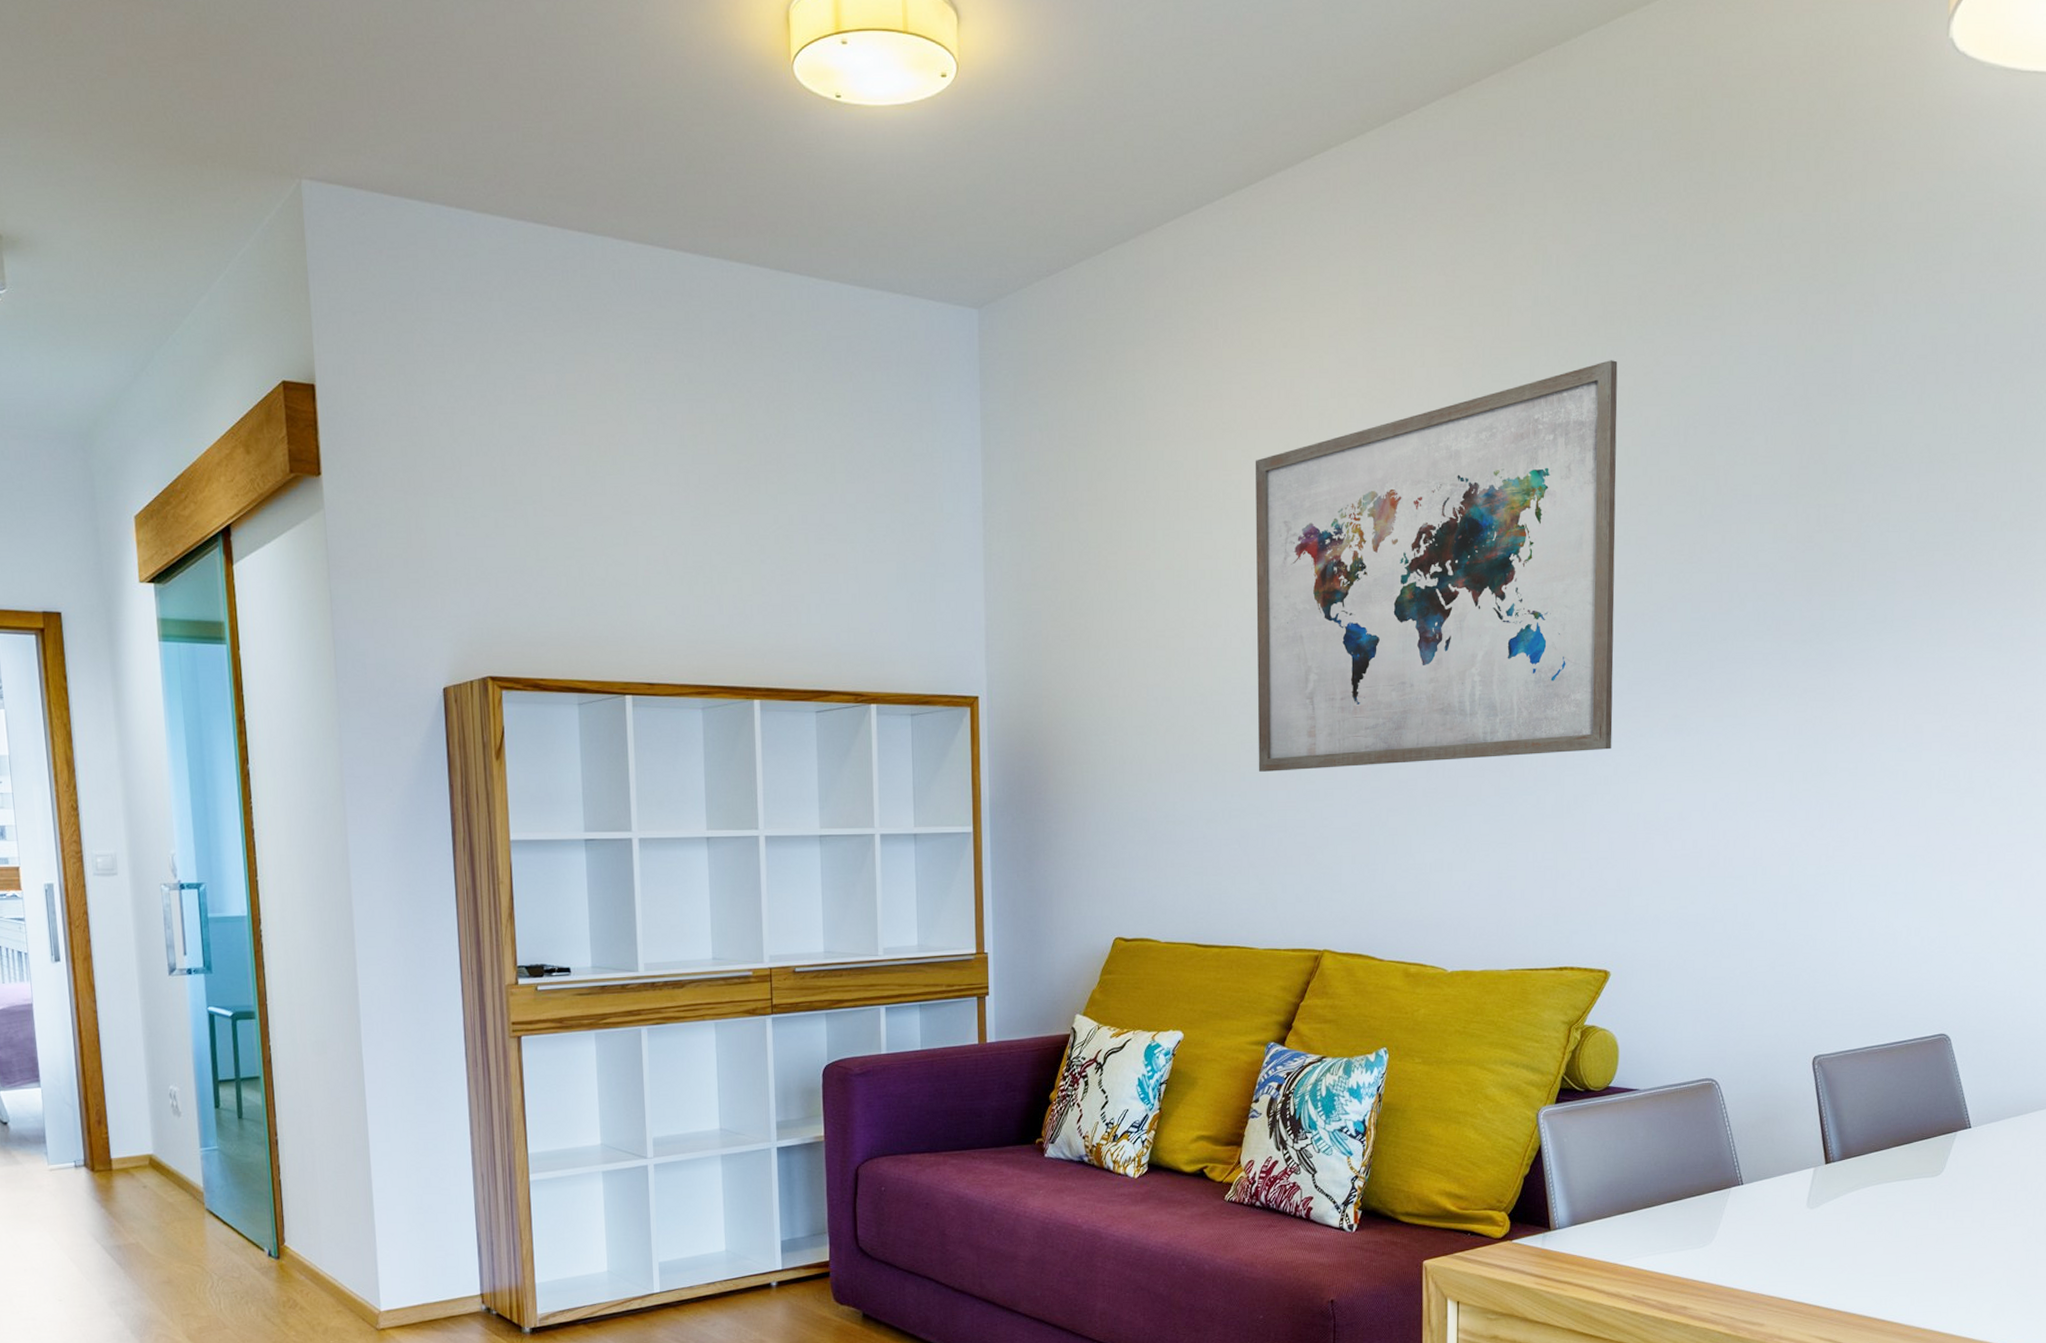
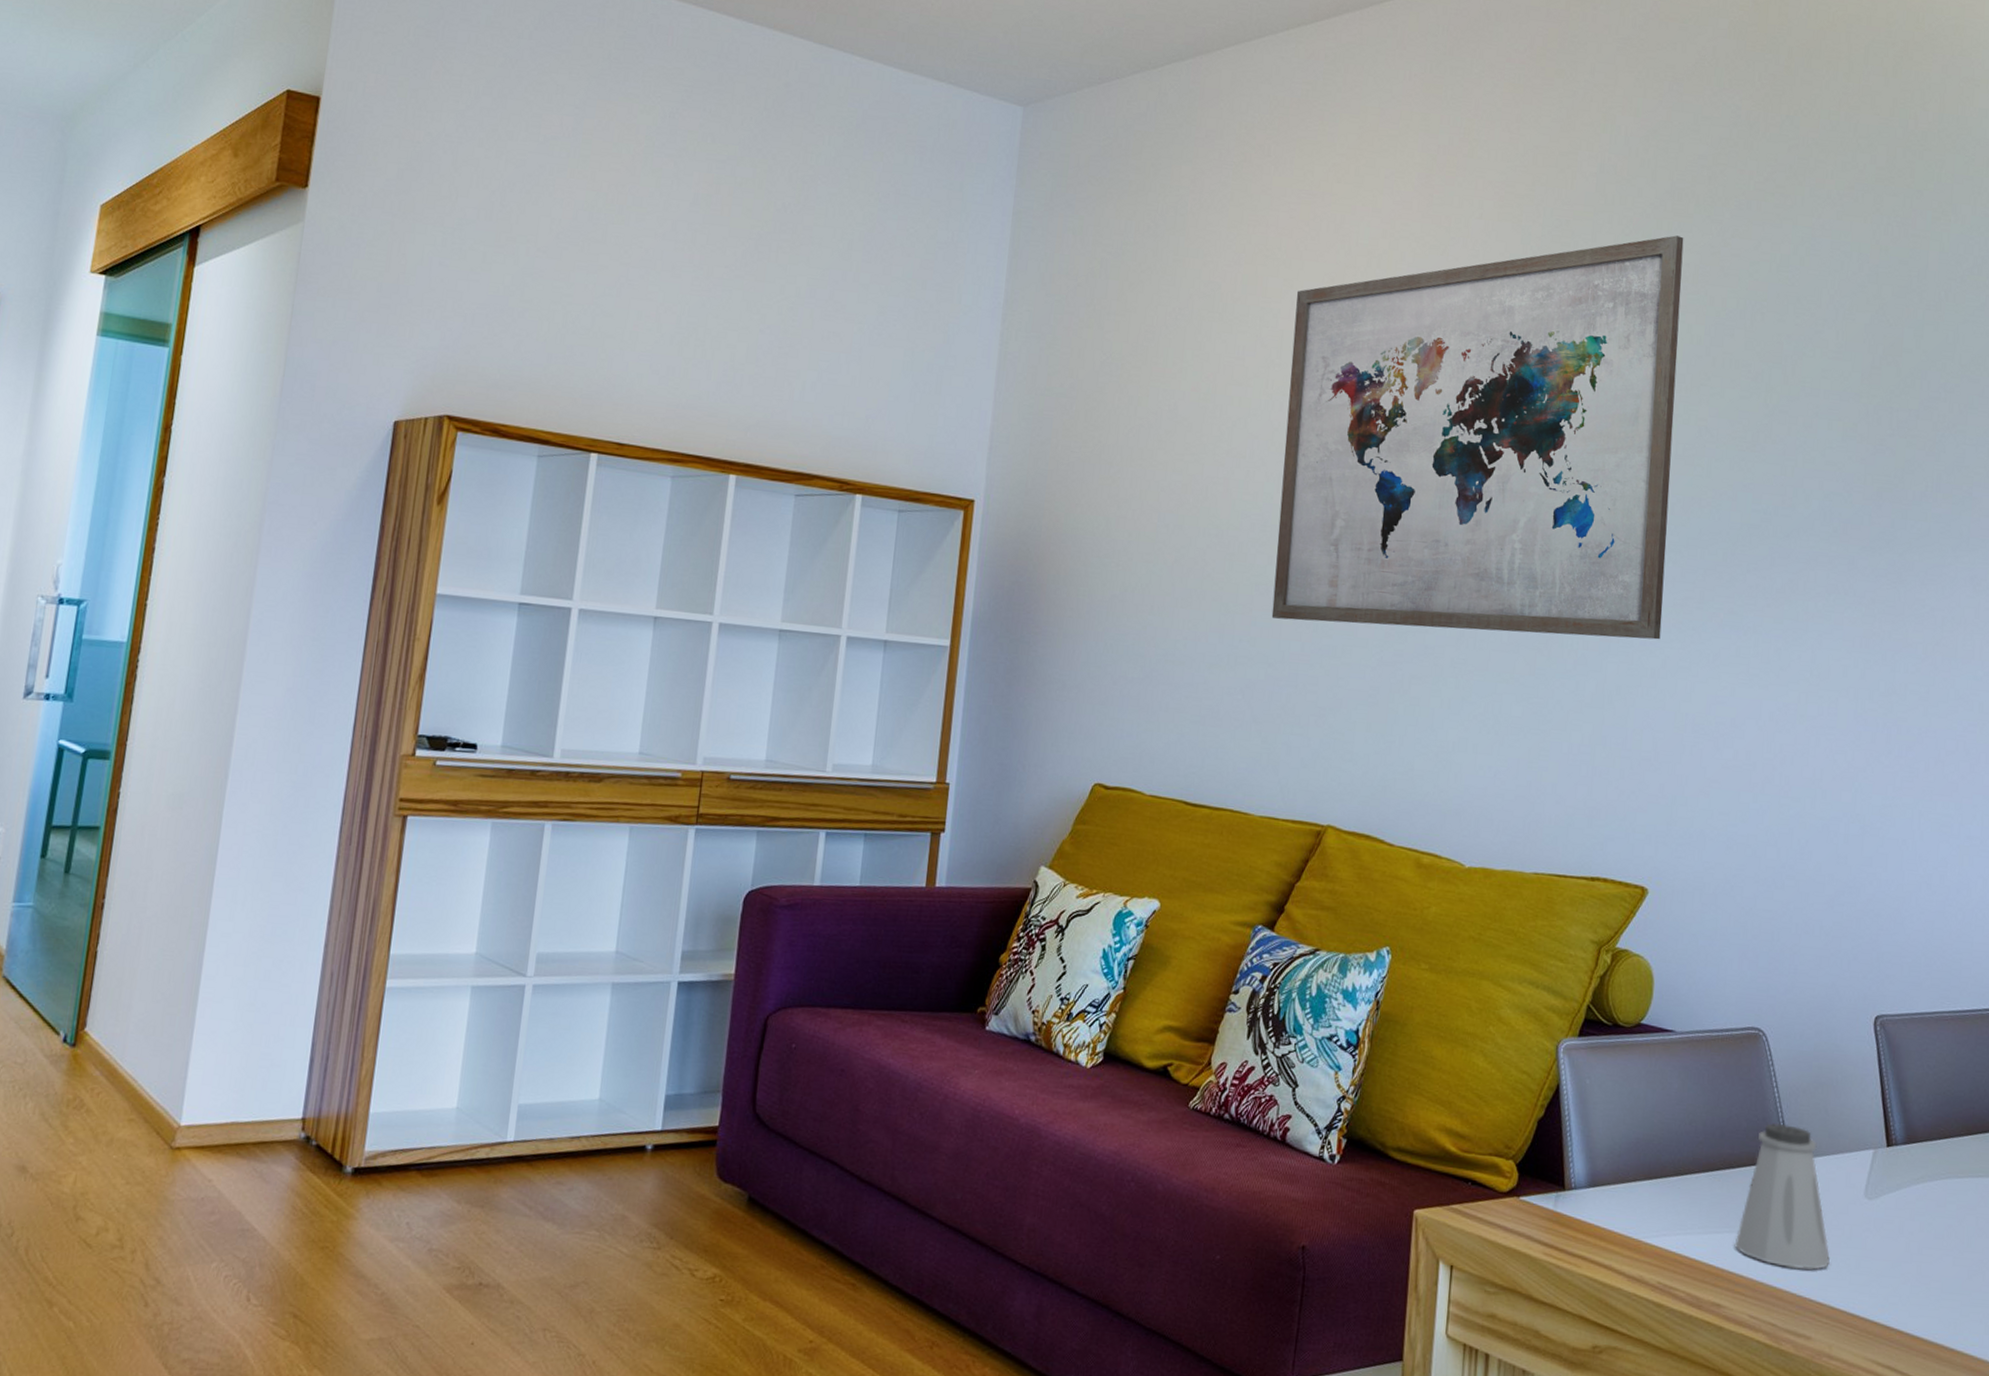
saltshaker: none [1696,1155,1778,1271] -> present [1734,1123,1830,1270]

